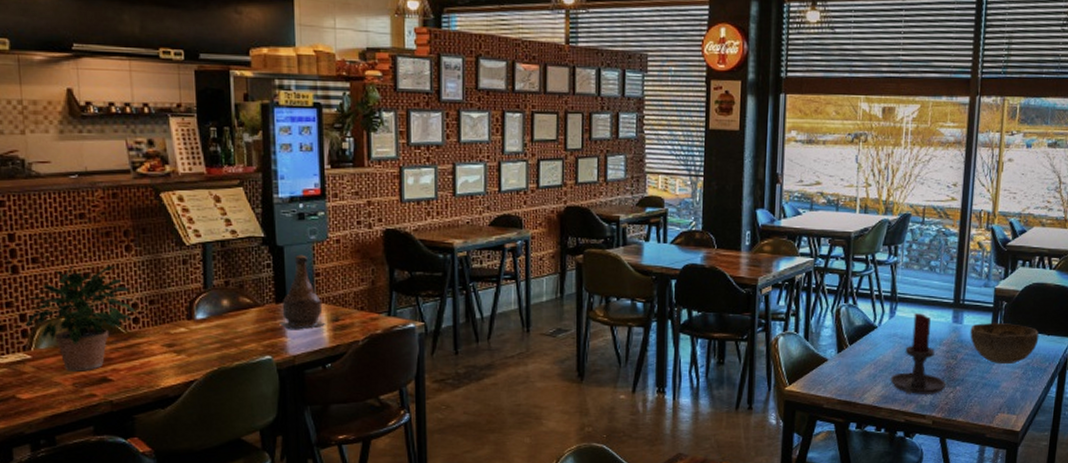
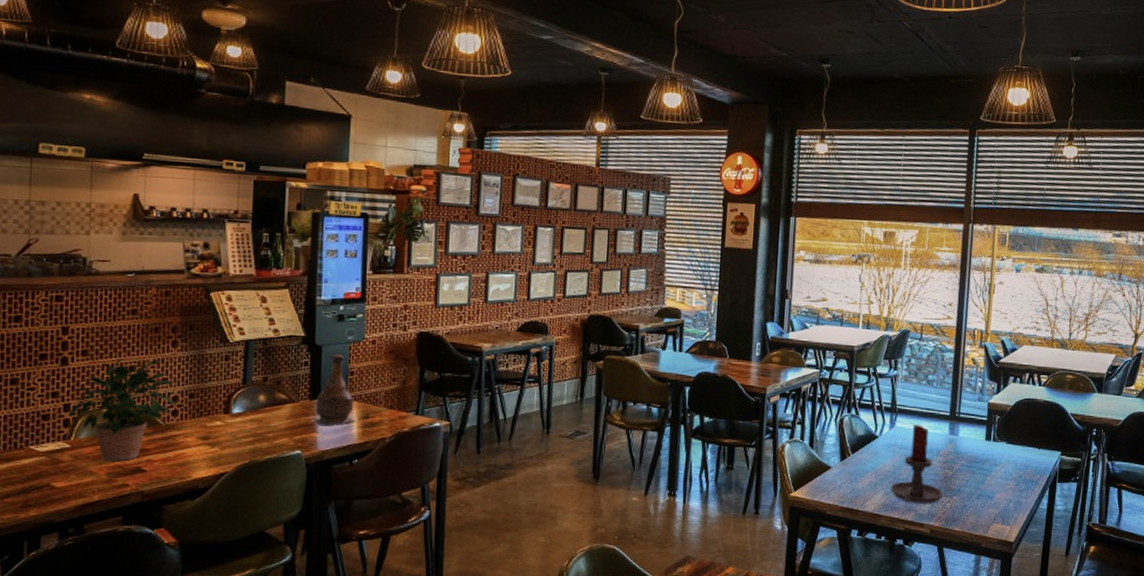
decorative bowl: present [970,322,1039,364] -> none [965,435,1031,475]

